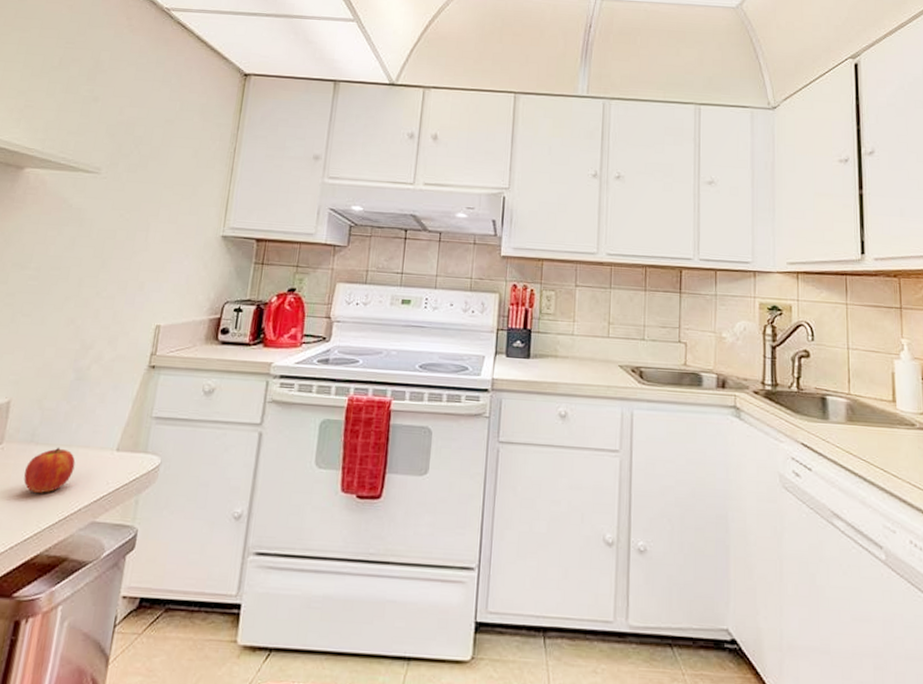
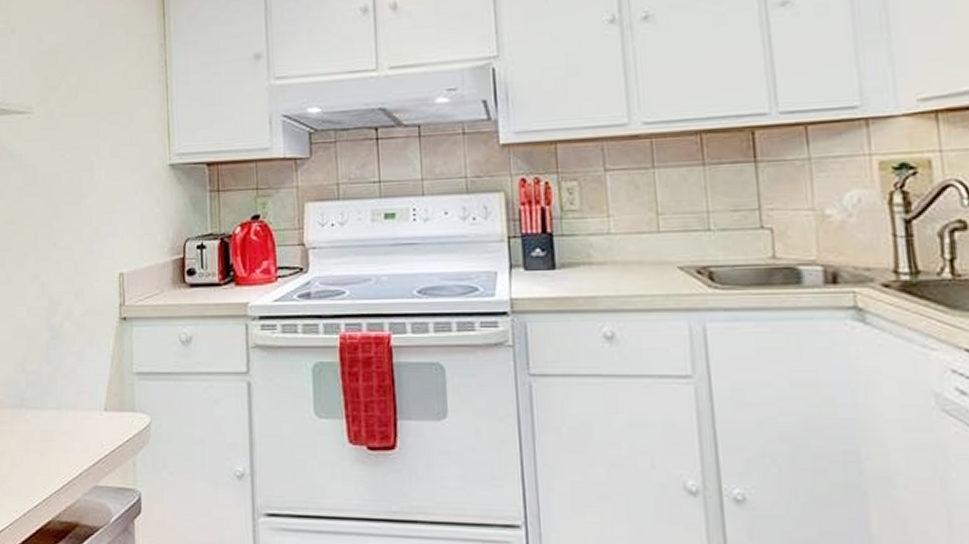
fruit: present [24,447,76,493] -> none [22,410,68,458]

